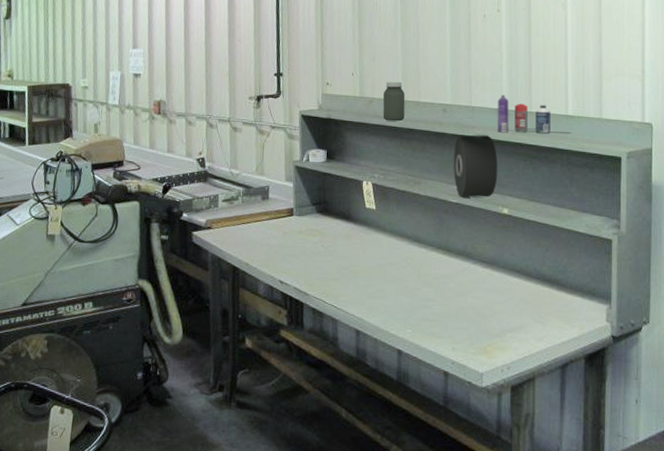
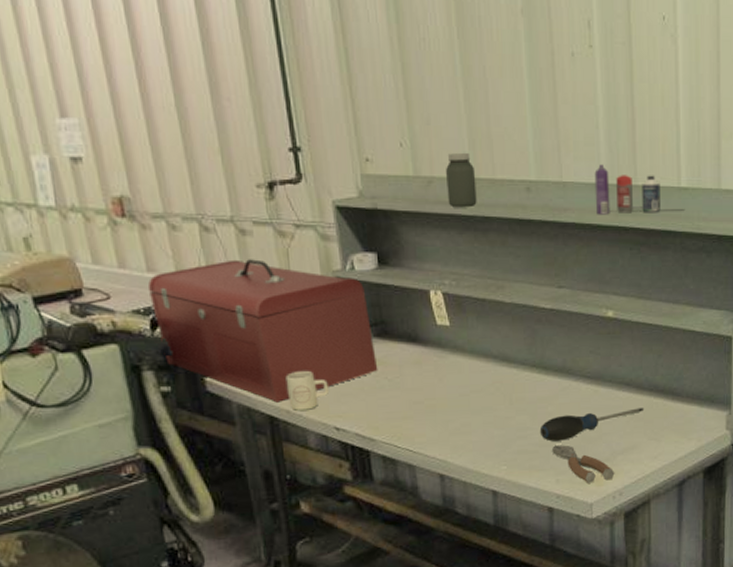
toolbox: none [165,148,318,256] -> present [147,259,378,403]
mug: none [248,233,279,265] -> present [285,370,328,411]
screwdriver: none [441,291,531,314] -> present [539,408,643,442]
pliers: none [451,317,504,355] -> present [552,445,615,483]
duct tape: present [454,134,498,198] -> none [544,219,600,301]

